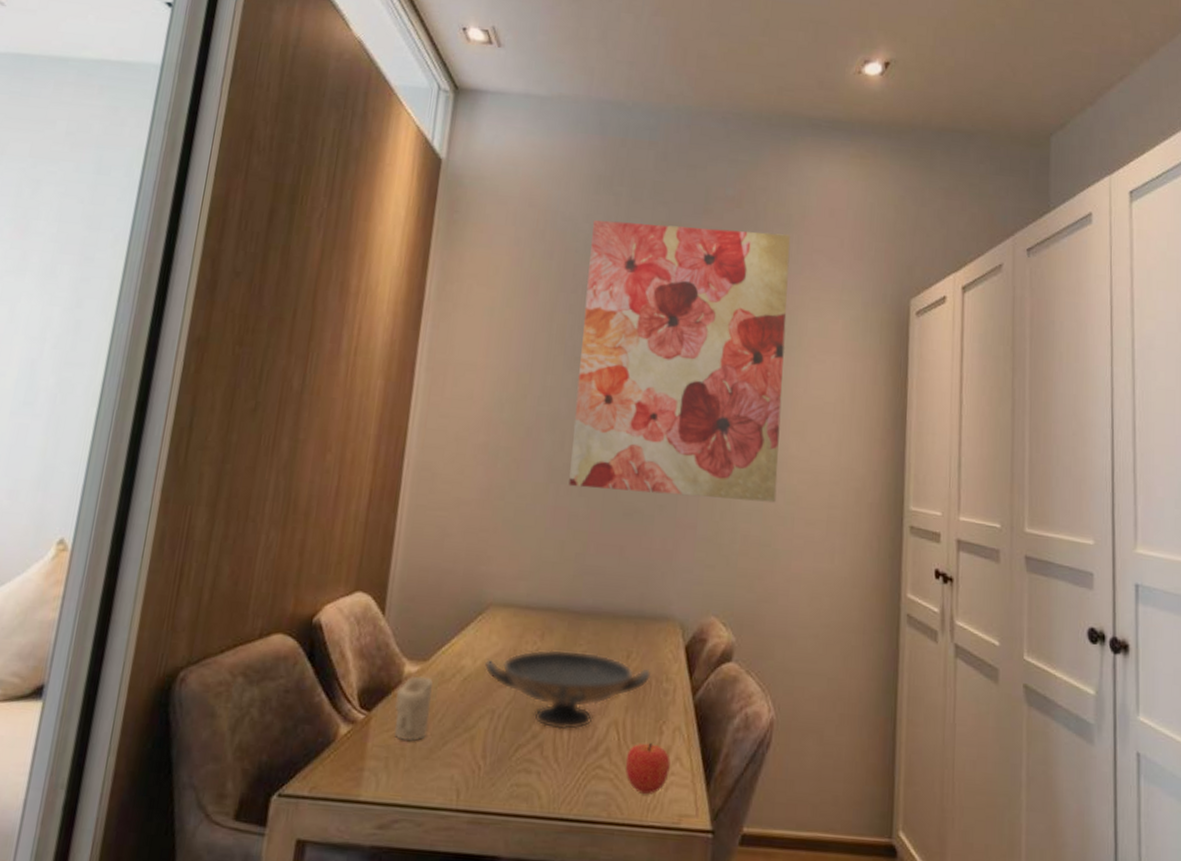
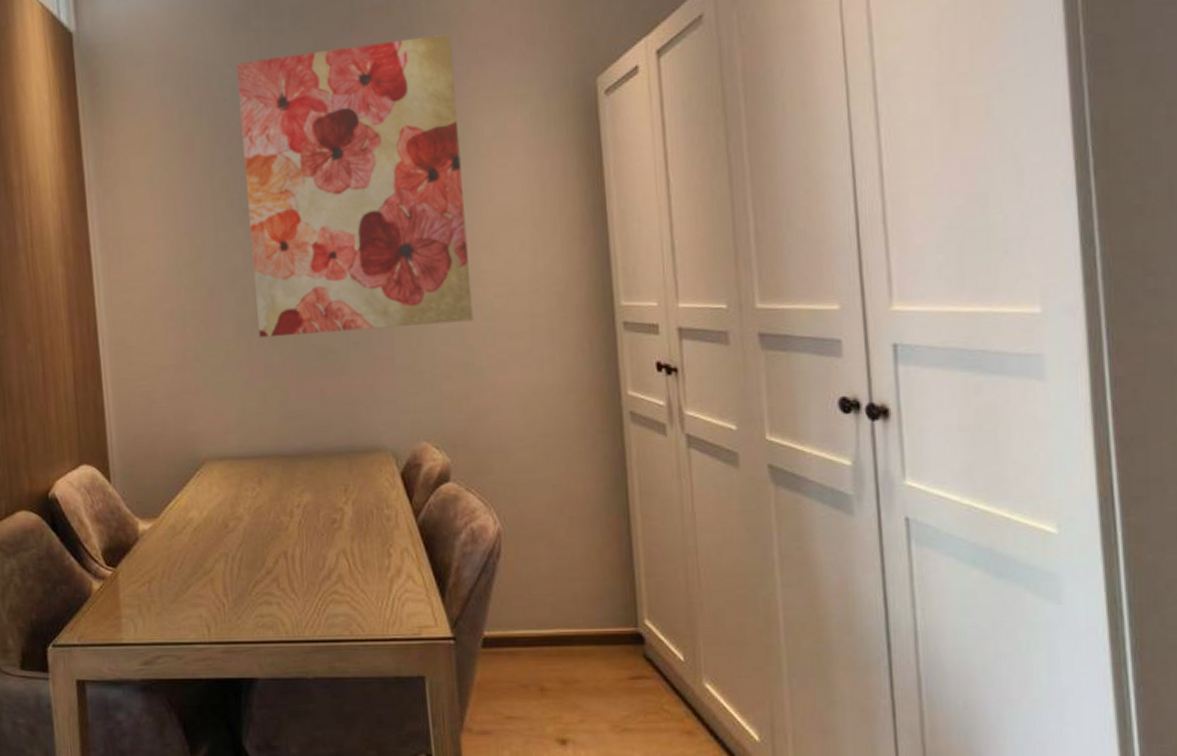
candle: present [394,676,433,742] -> none [135,531,171,590]
decorative bowl: present [484,649,652,731] -> none [210,490,372,564]
fruit: present [625,743,671,795] -> none [359,566,403,613]

